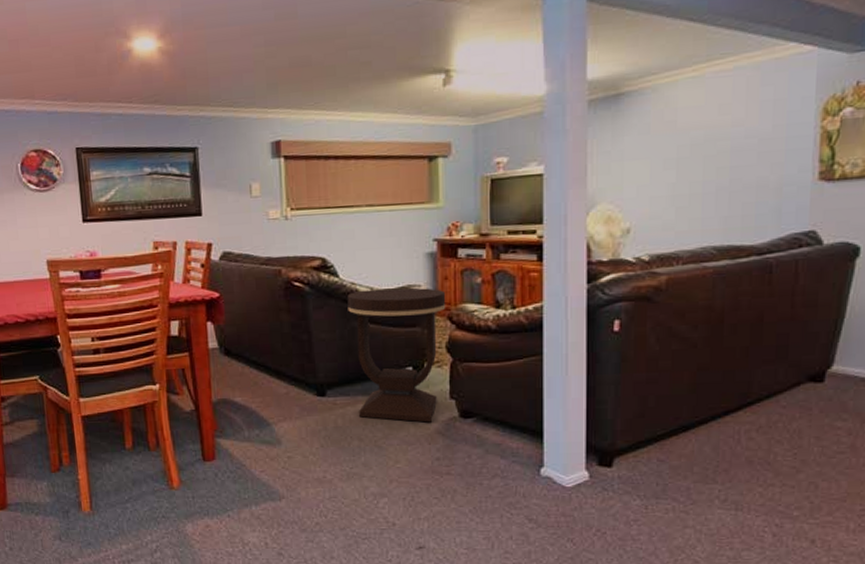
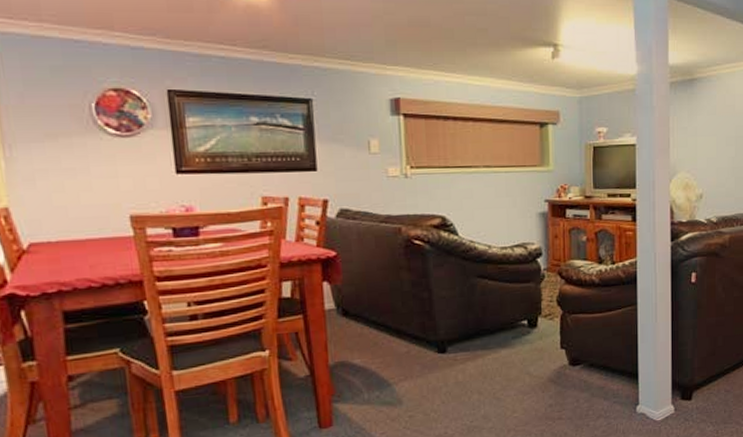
side table: present [347,287,446,423] -> none [466,245,557,372]

